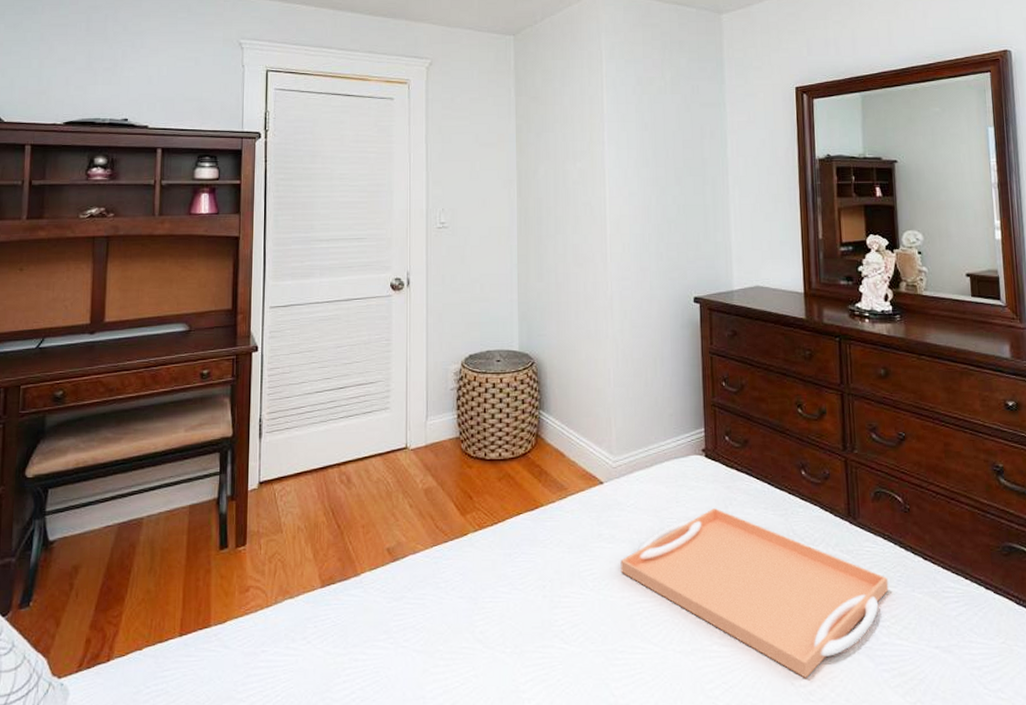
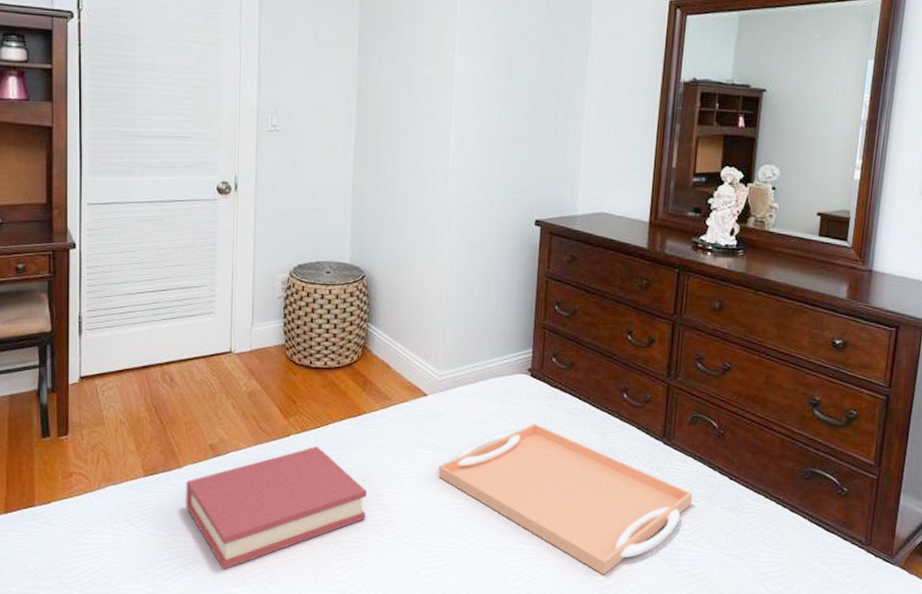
hardback book: none [364,544,549,691] -> present [186,446,367,570]

